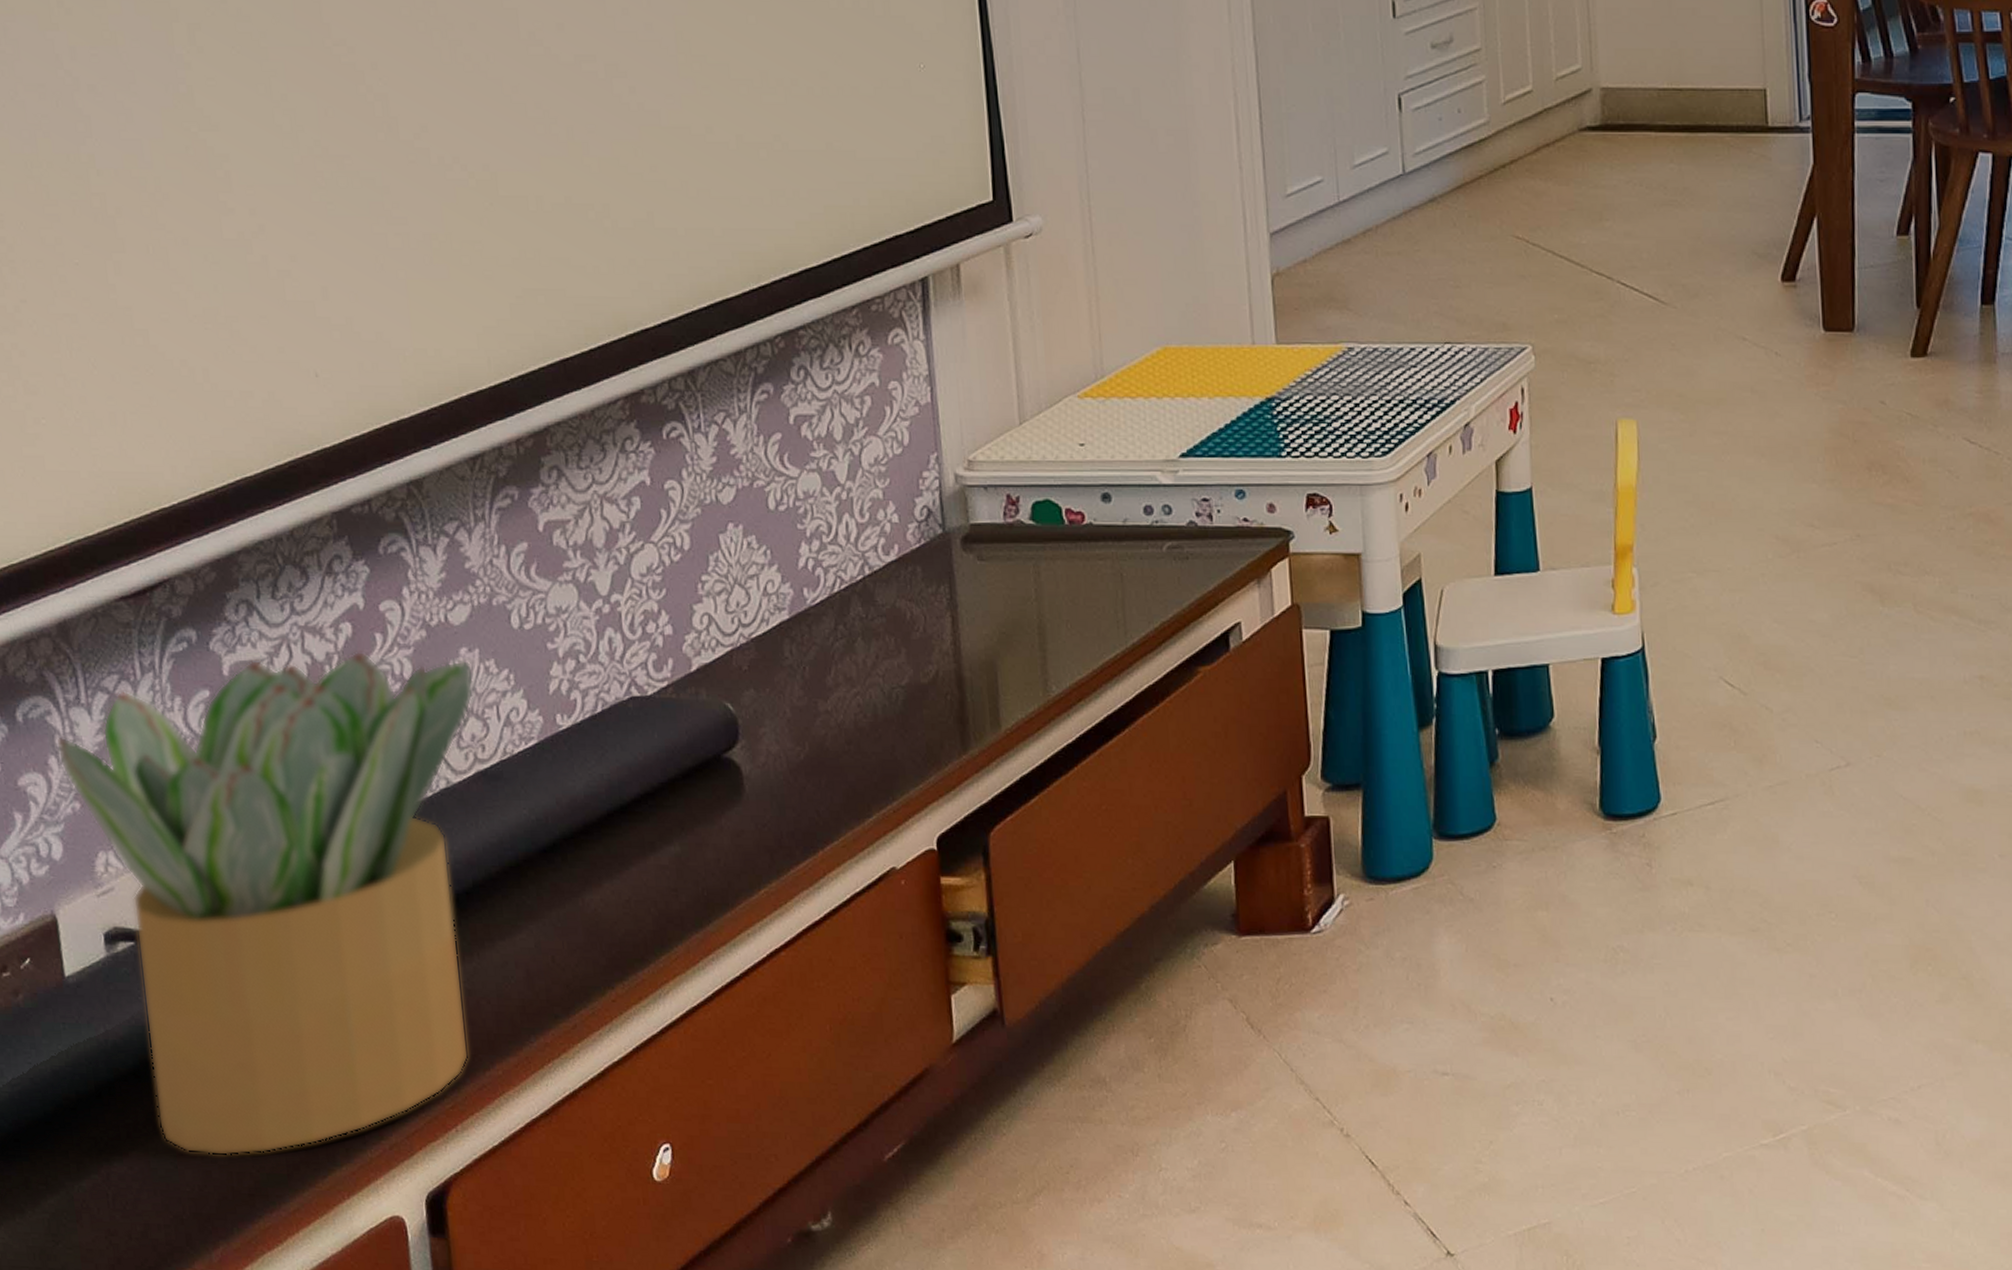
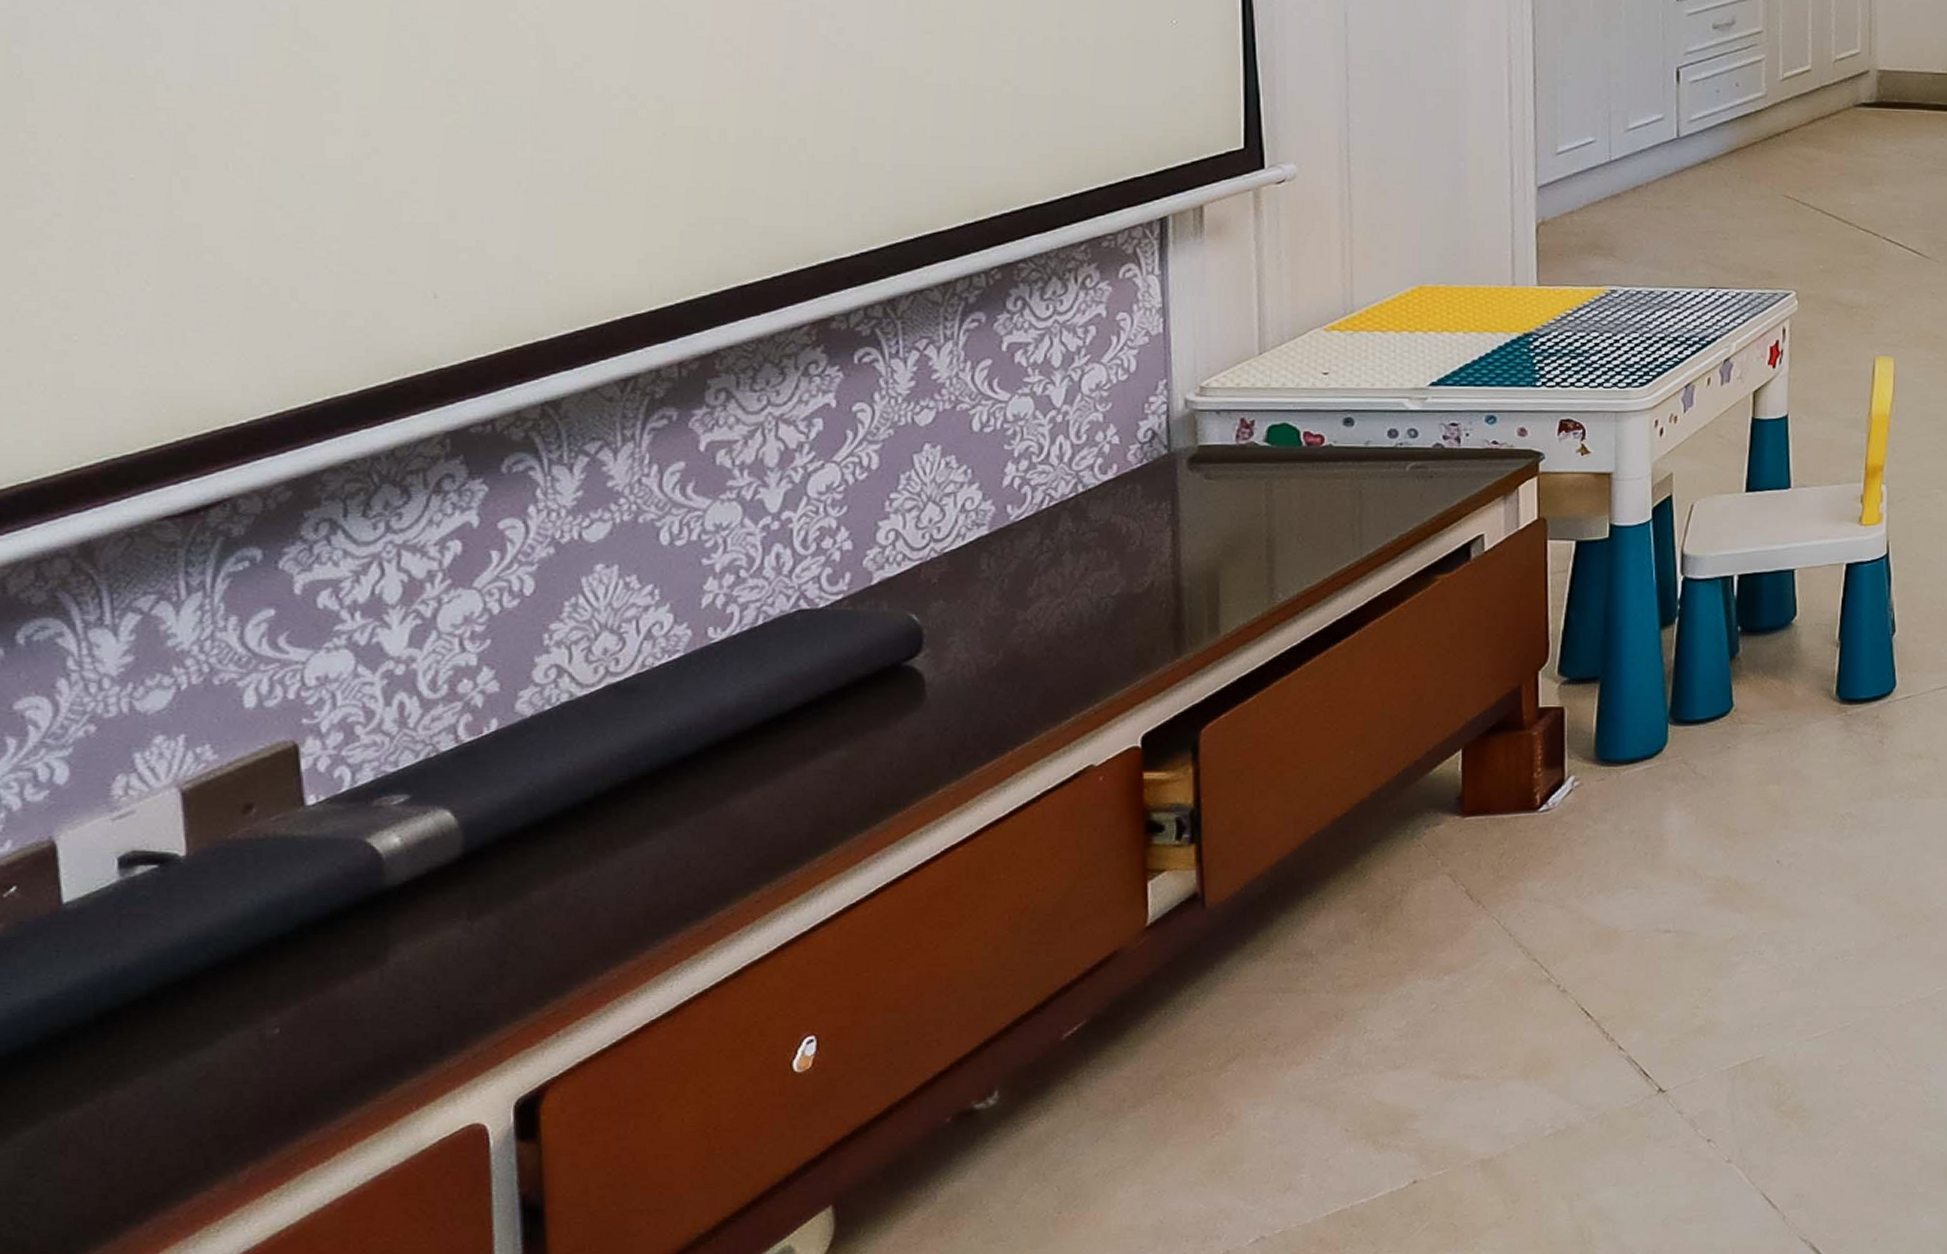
potted plant: present [55,651,474,1156] -> none [67,568,611,1076]

